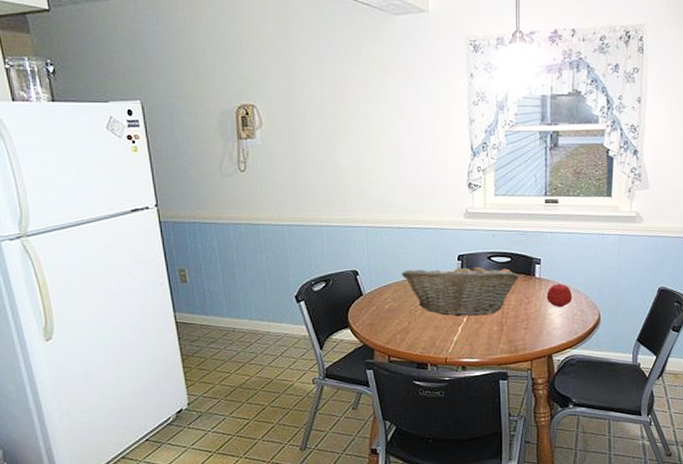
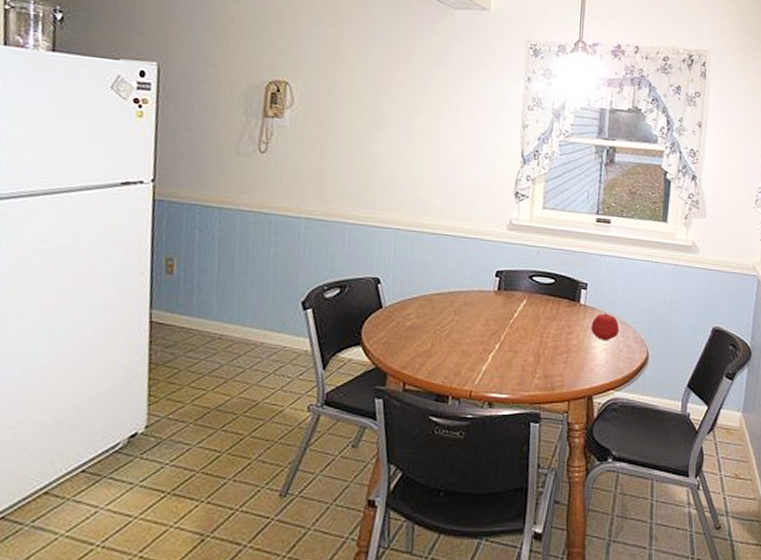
fruit basket: present [401,262,519,317] -> none [429,279,563,343]

